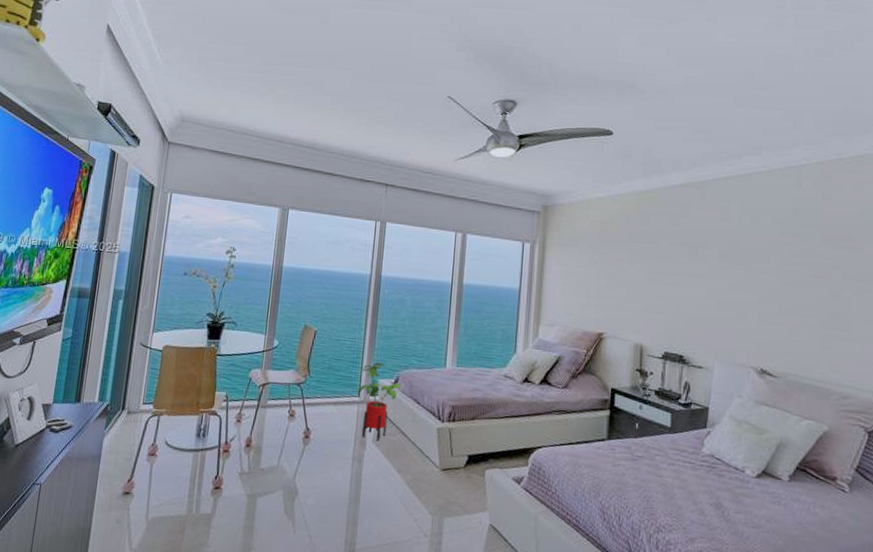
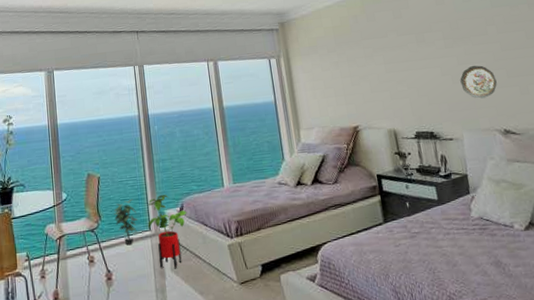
potted plant: none [323,360,349,406] -> present [114,198,138,245]
decorative plate: none [726,294,766,331] -> present [460,65,497,99]

